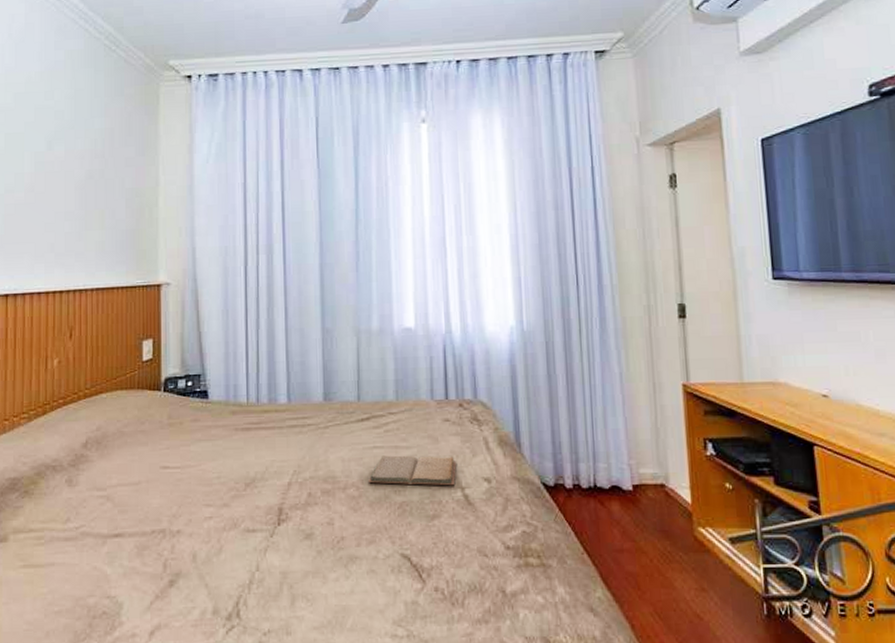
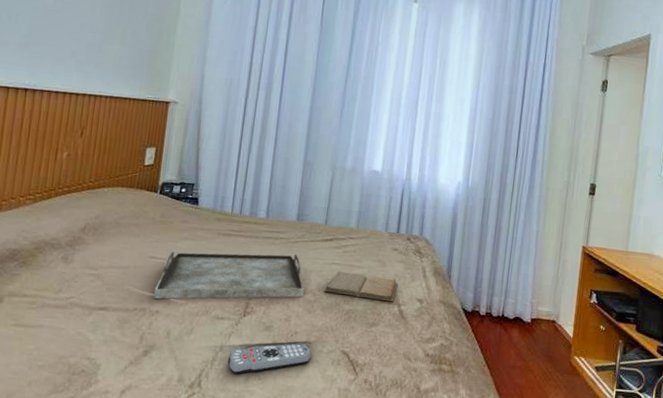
serving tray: none [172,442,345,517] -> present [153,251,304,300]
remote control: none [267,550,365,597] -> present [228,342,312,374]

